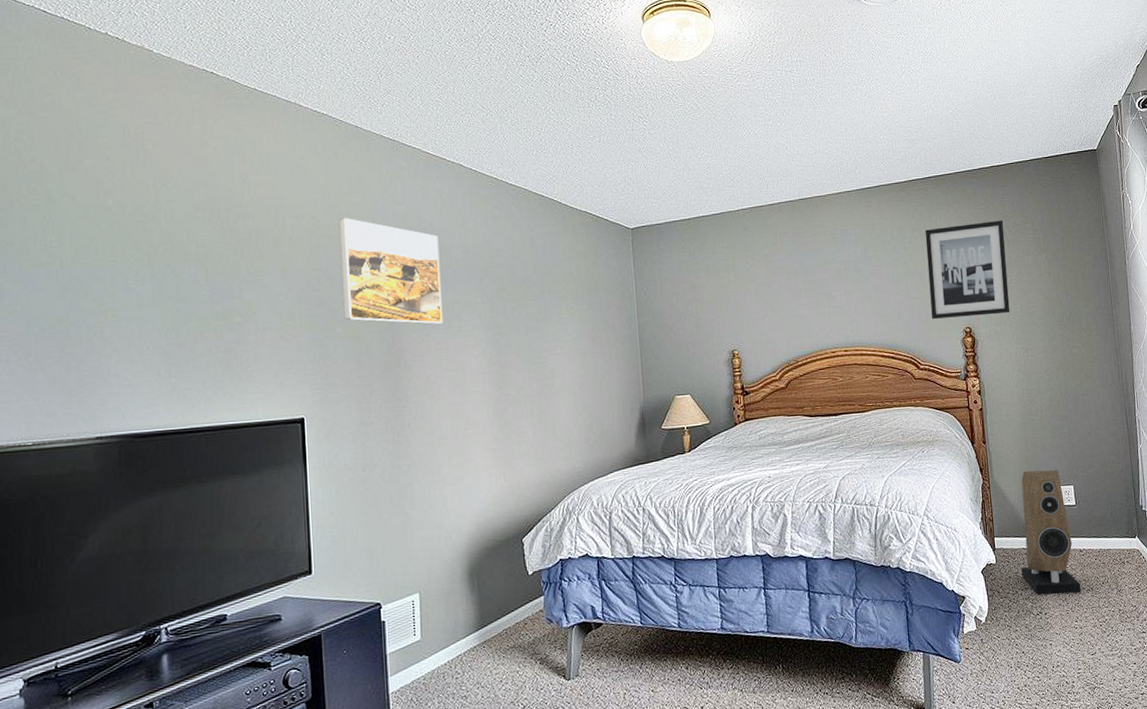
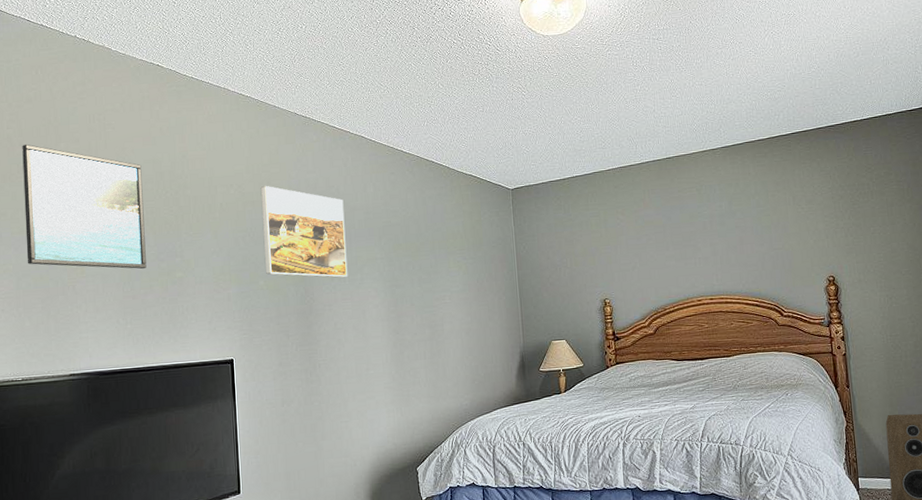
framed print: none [35,161,196,313] -> present [22,144,147,269]
wall art: present [925,220,1010,320] -> none [788,172,874,269]

